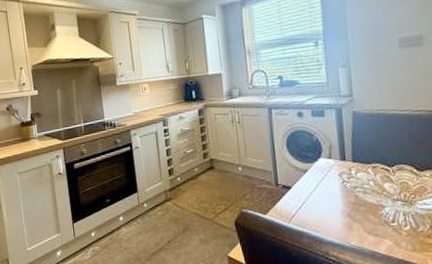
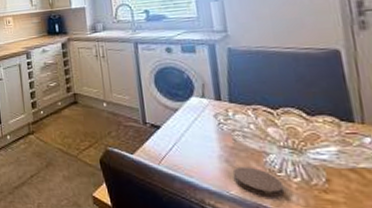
coaster: none [353,219,397,245] -> present [232,166,285,197]

